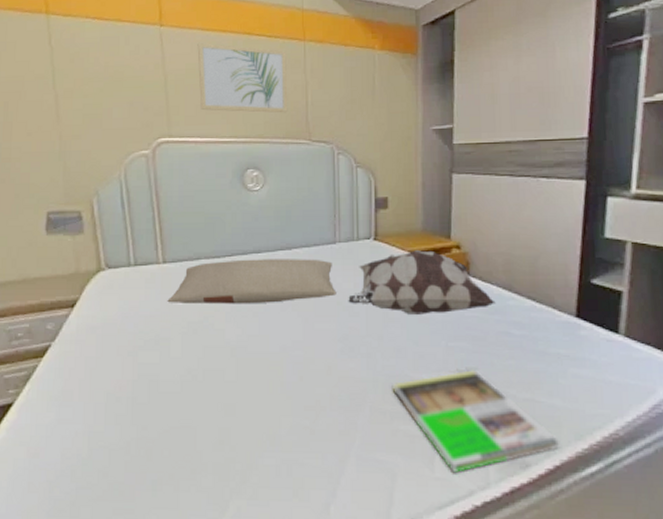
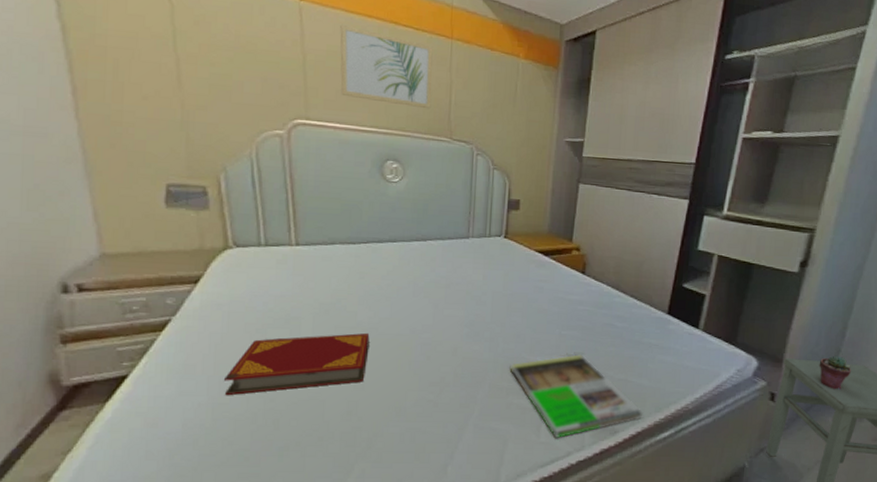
hardback book: none [98,352,239,424] -> present [223,332,370,396]
pillow: present [167,259,337,304] -> none [299,247,467,290]
decorative pillow: present [348,250,496,314] -> none [476,250,605,306]

